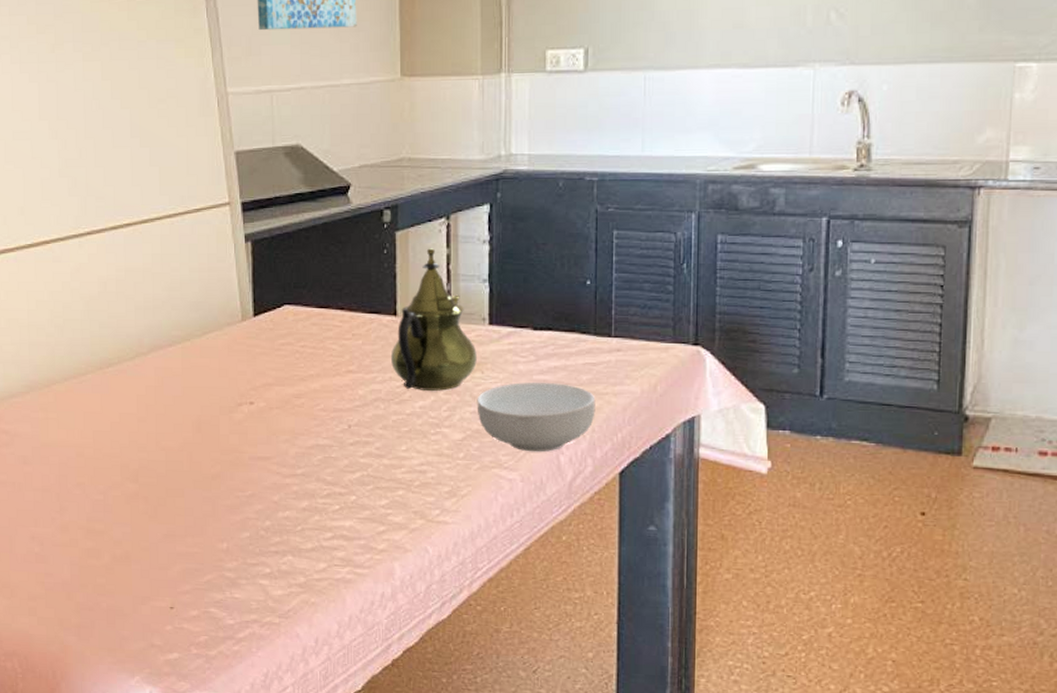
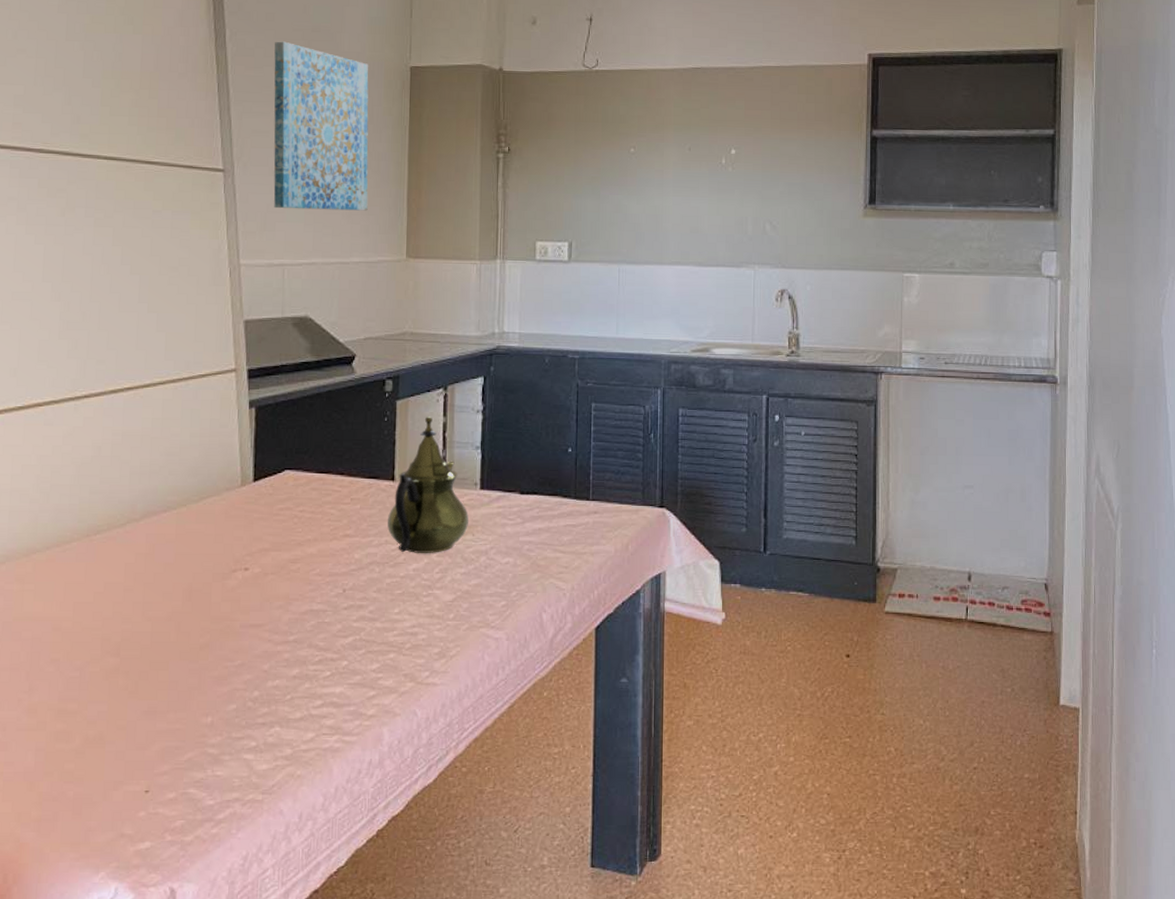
cereal bowl: present [477,382,596,452] -> none [467,543,575,611]

